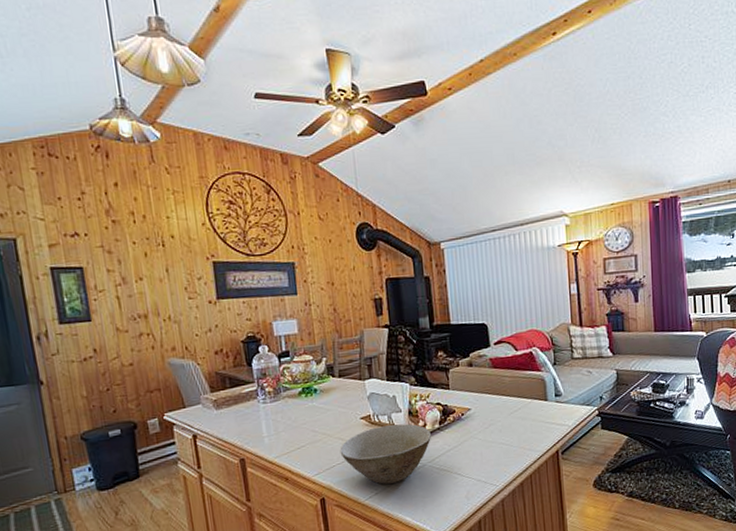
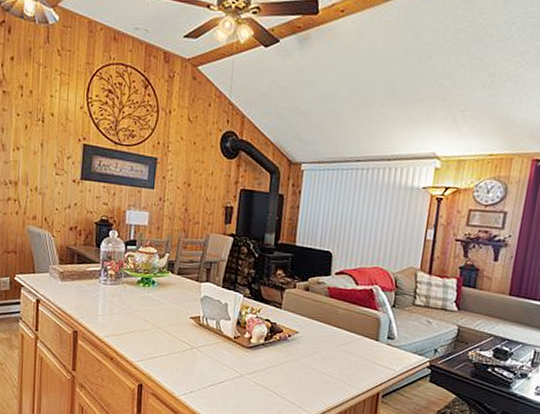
bowl: present [340,423,431,484] -> none [165,329,255,386]

